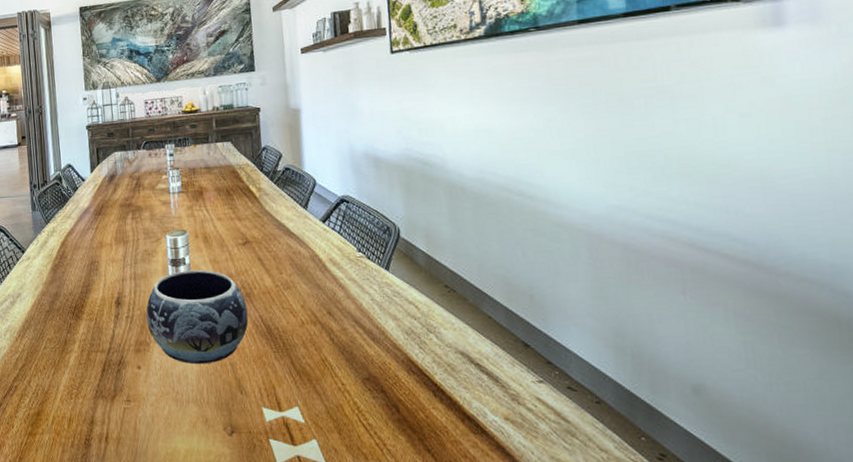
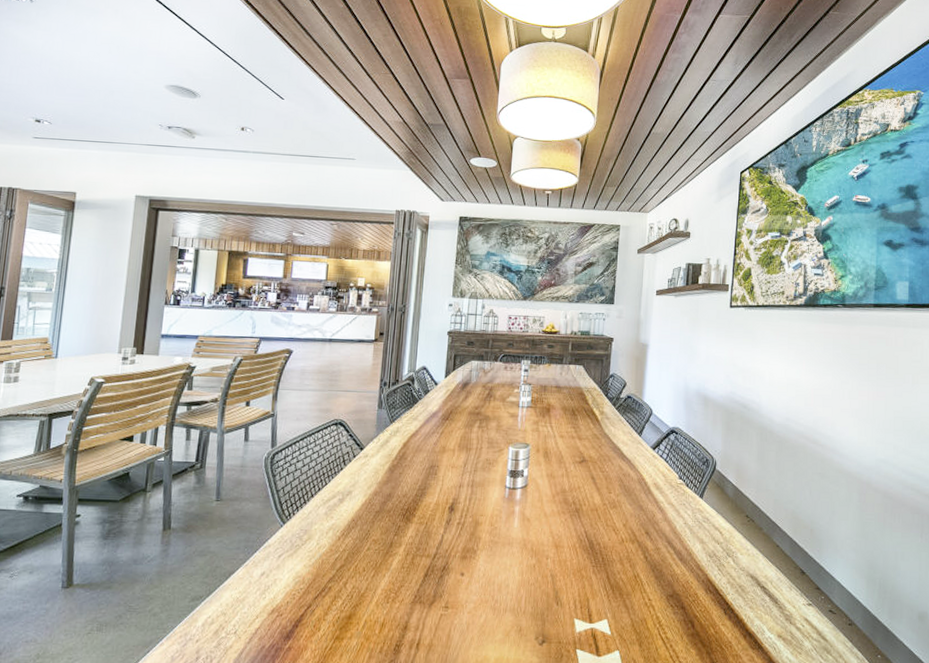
decorative bowl: present [146,270,248,364] -> none [477,482,575,575]

